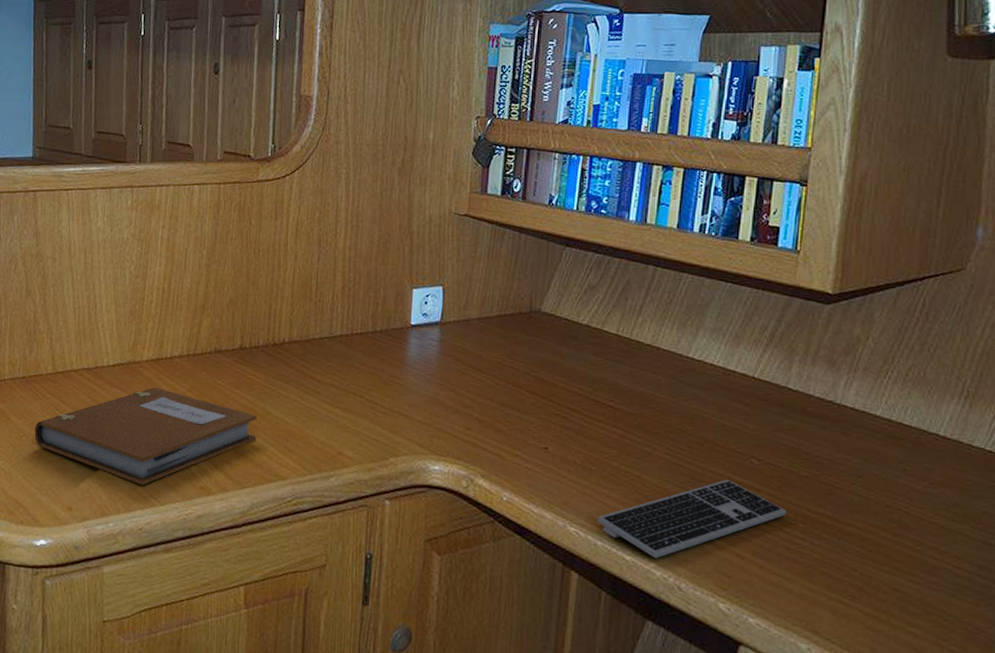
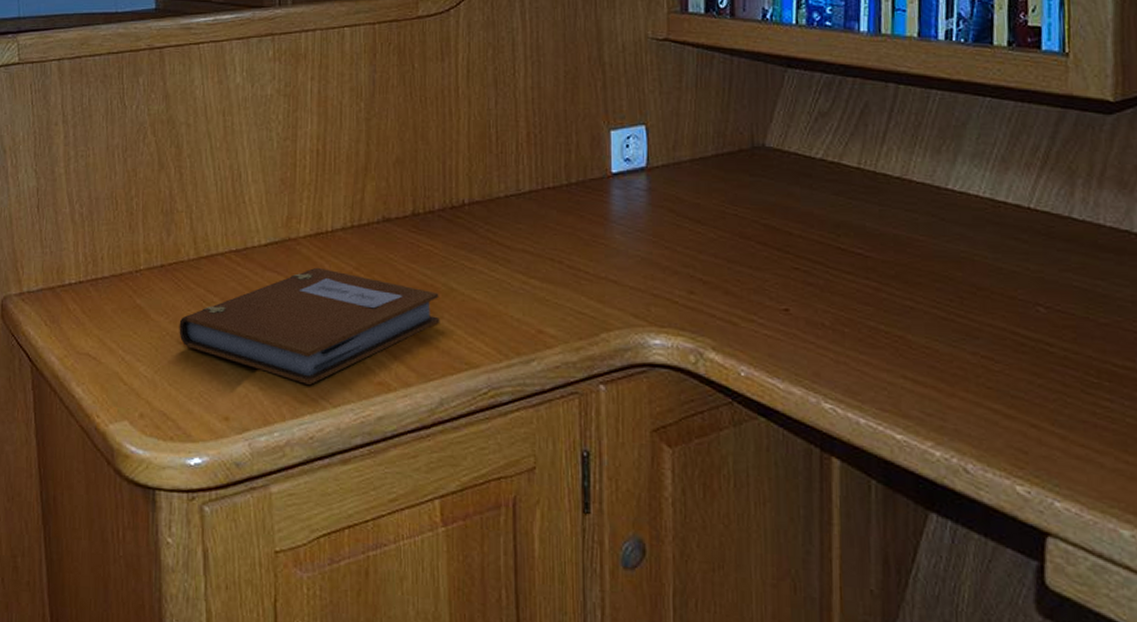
keyboard: present [598,479,786,559] -> none [857,334,1086,436]

